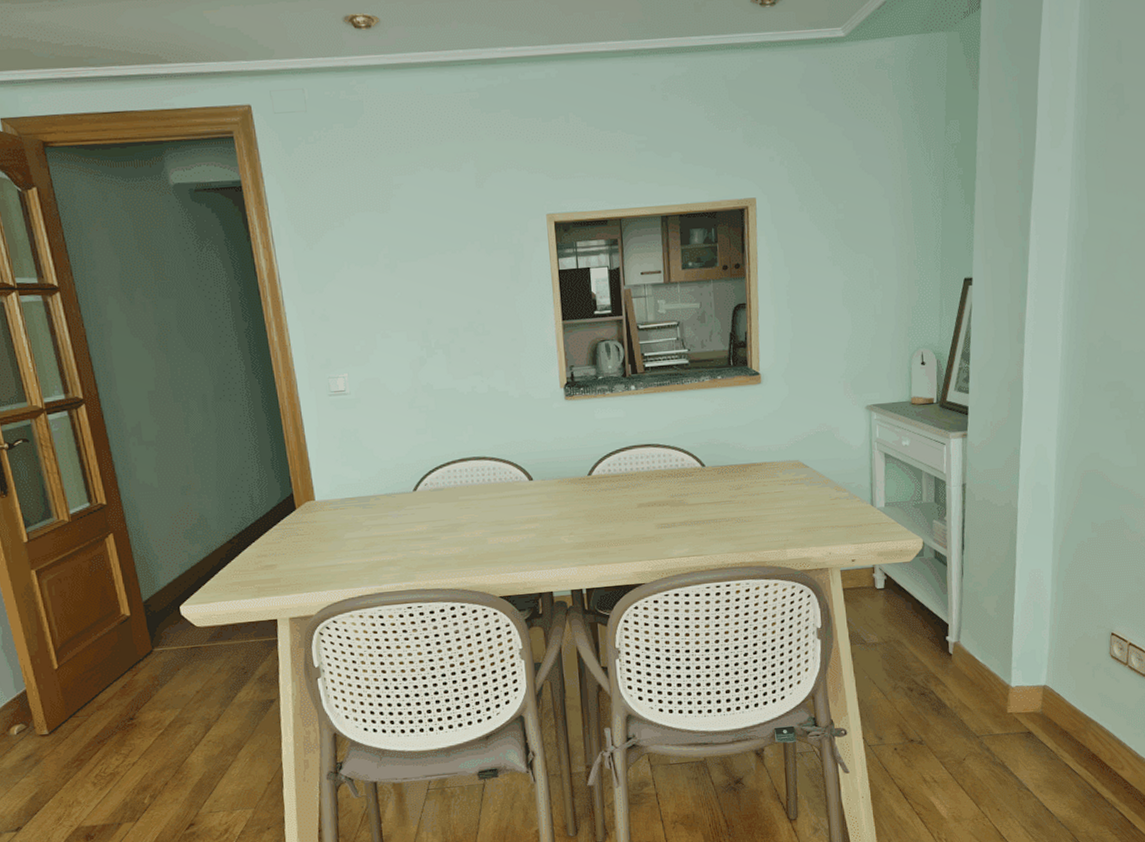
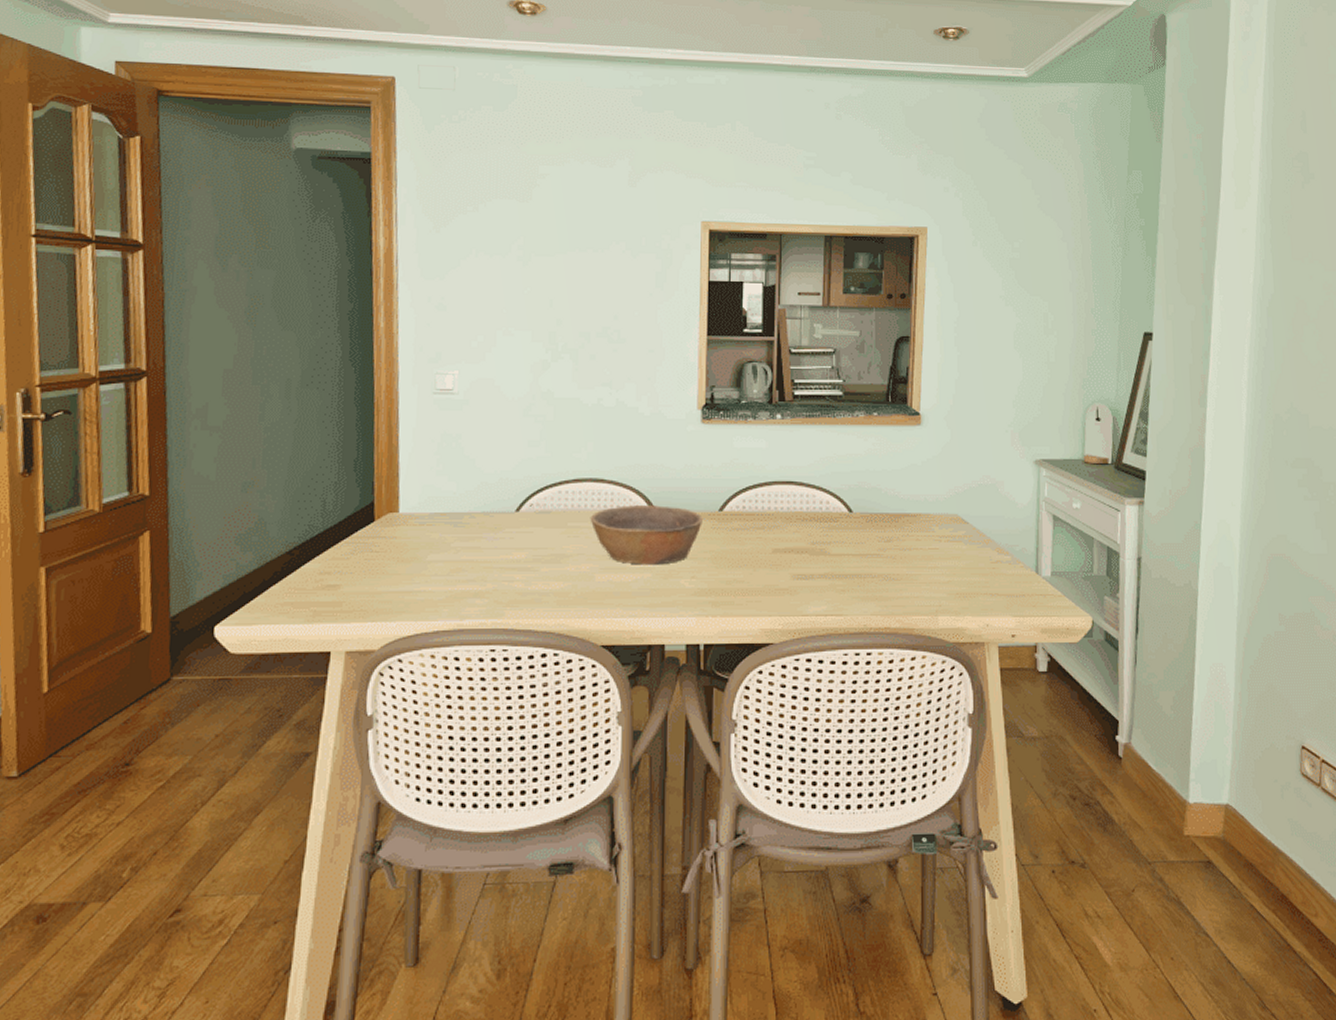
bowl: none [477,475,576,527] -> present [590,505,704,565]

